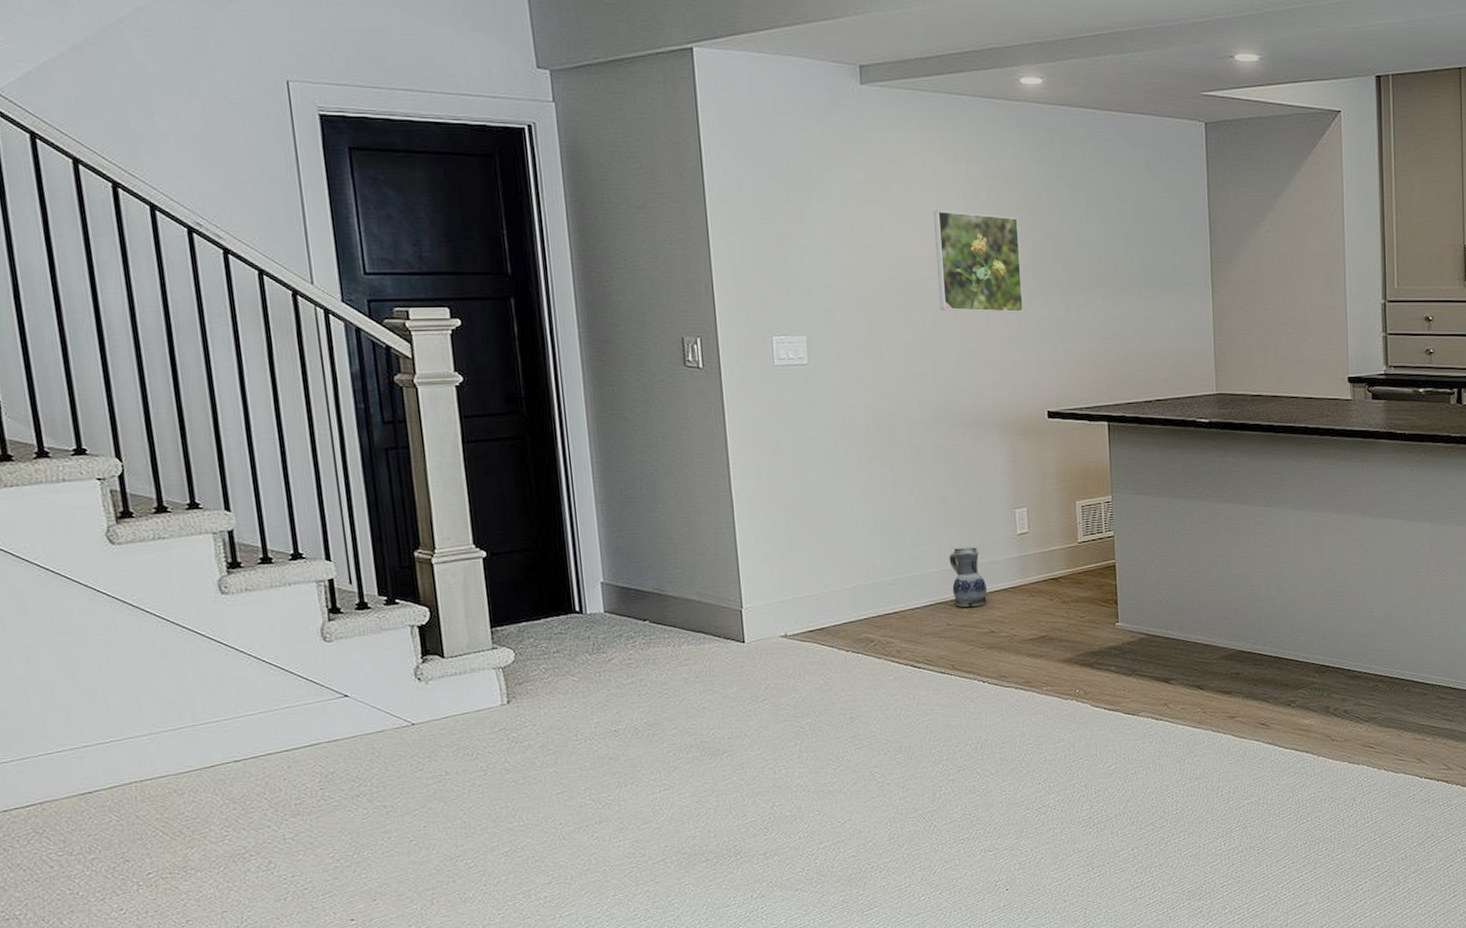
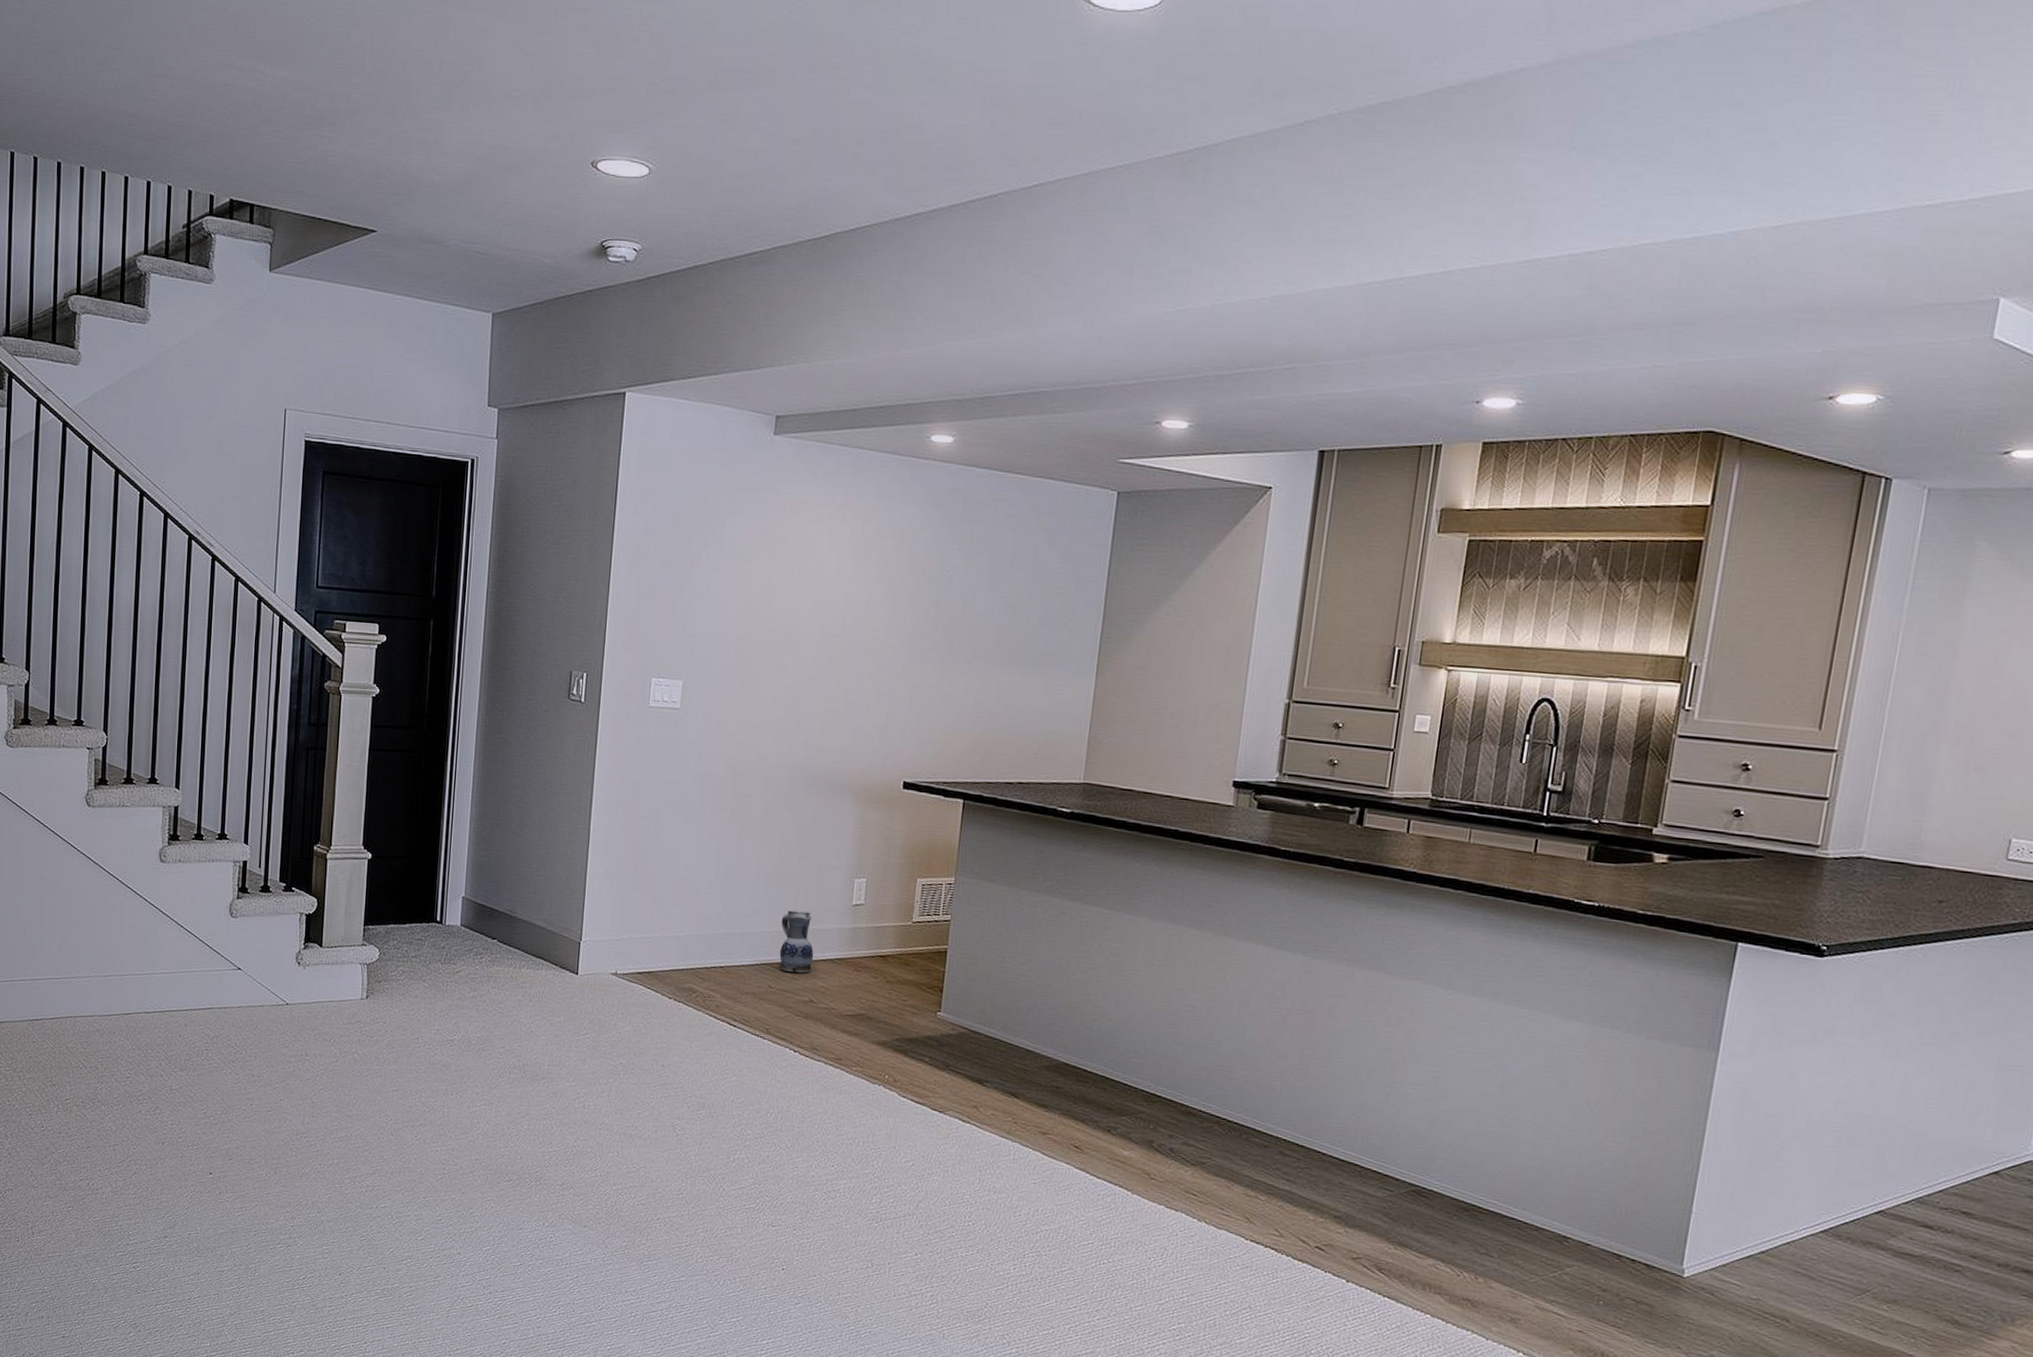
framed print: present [934,210,1025,313] -> none [814,565,906,677]

